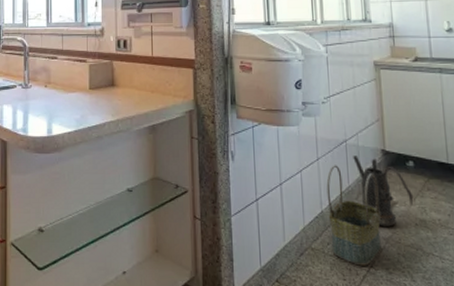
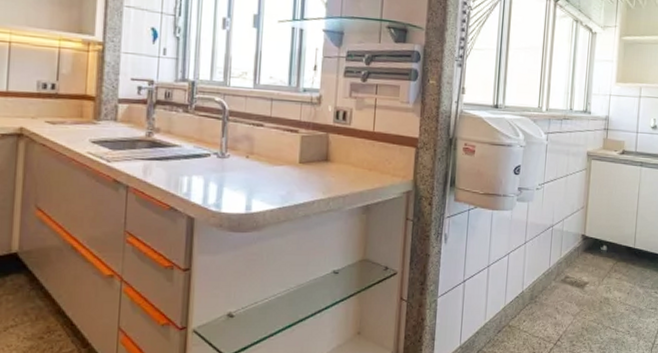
basket: present [326,165,381,266] -> none [526,248,575,340]
watering can: present [353,156,414,228] -> none [556,240,602,306]

